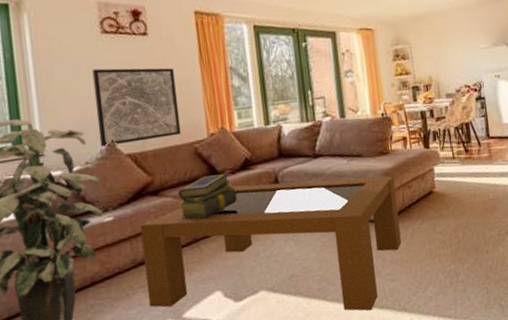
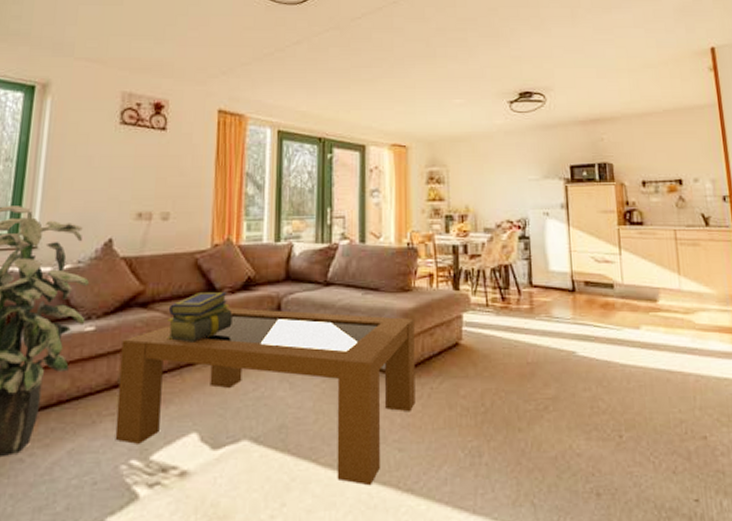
wall art: present [92,68,182,147] -> none [96,161,187,246]

